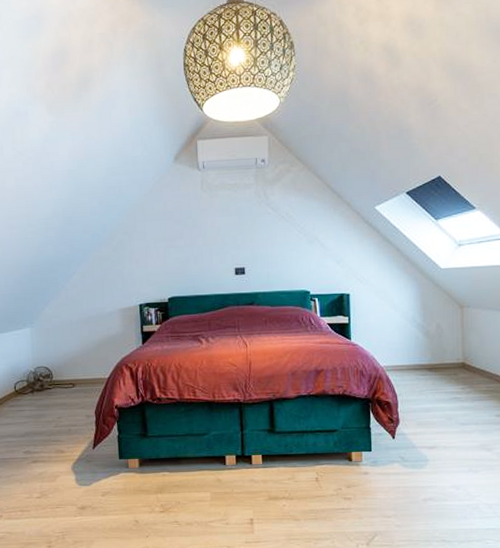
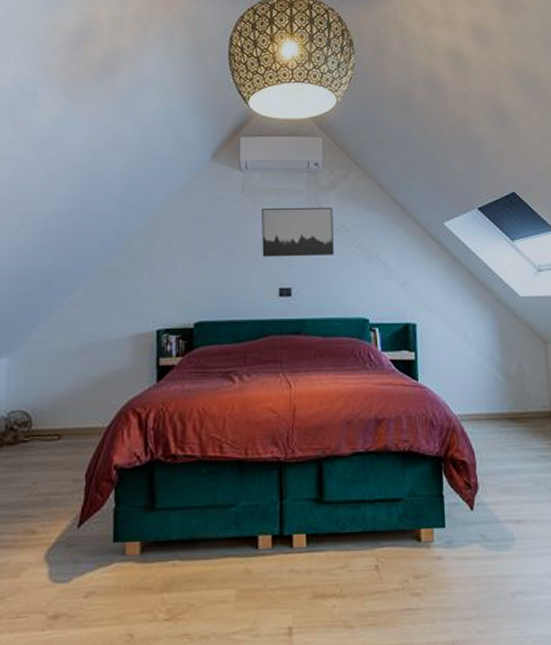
wall art: none [218,197,280,243] -> present [261,207,334,258]

